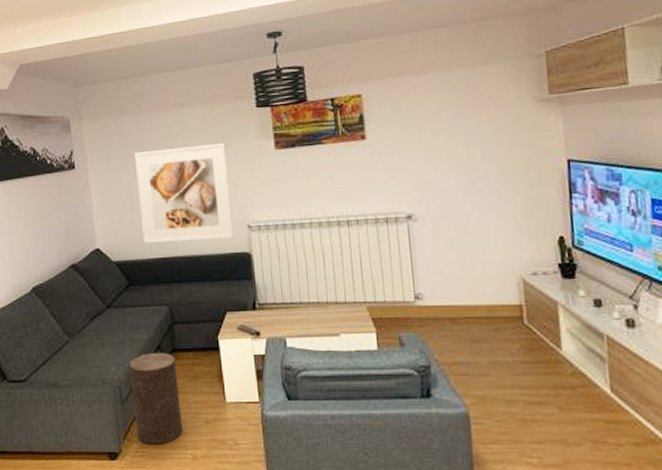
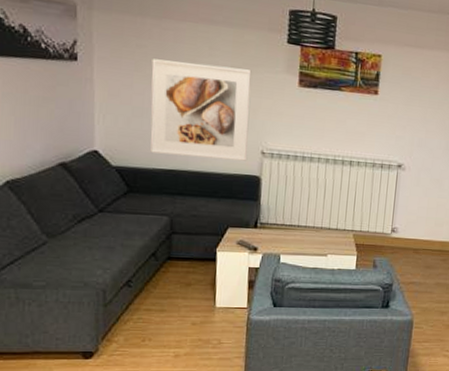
stool: present [130,352,183,445] -> none [117,259,170,344]

